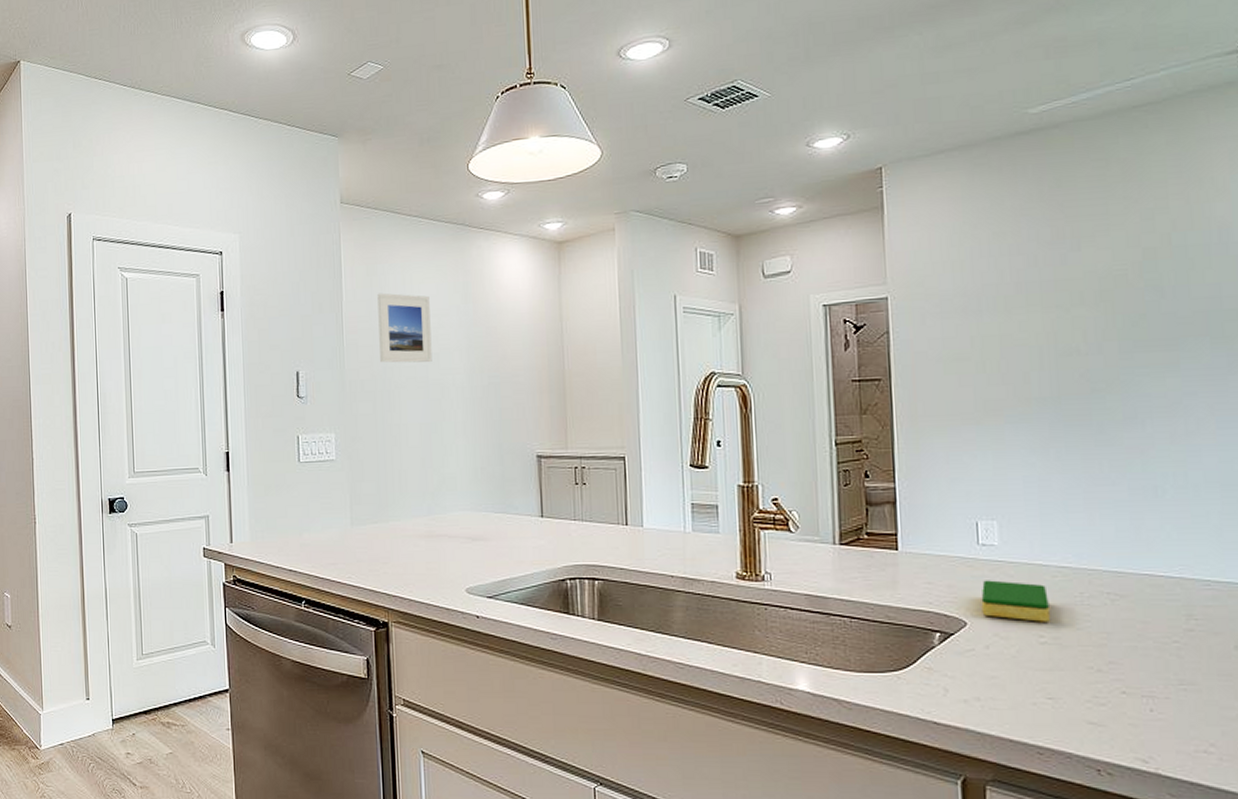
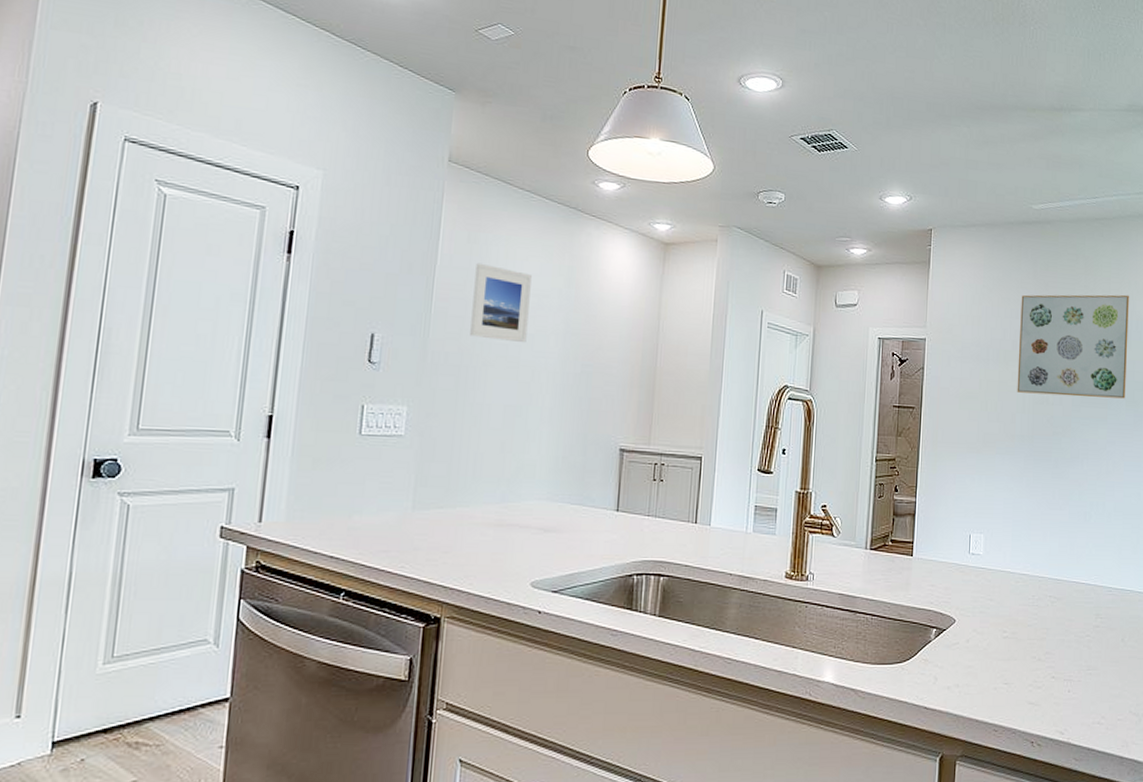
dish sponge: present [981,580,1050,622] -> none [967,584,1012,620]
wall art: none [1023,197,1209,346] -> present [1017,294,1129,399]

